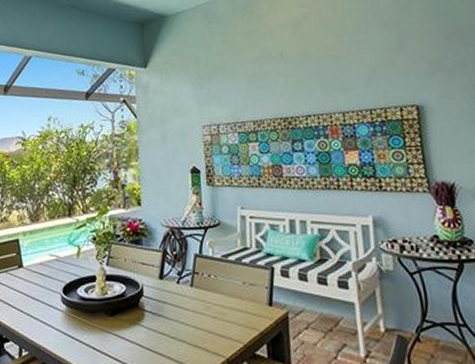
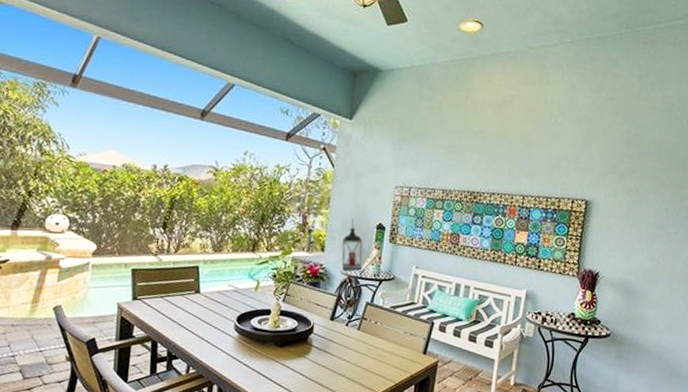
lantern: none [158,166,184,223] -> present [341,218,363,271]

